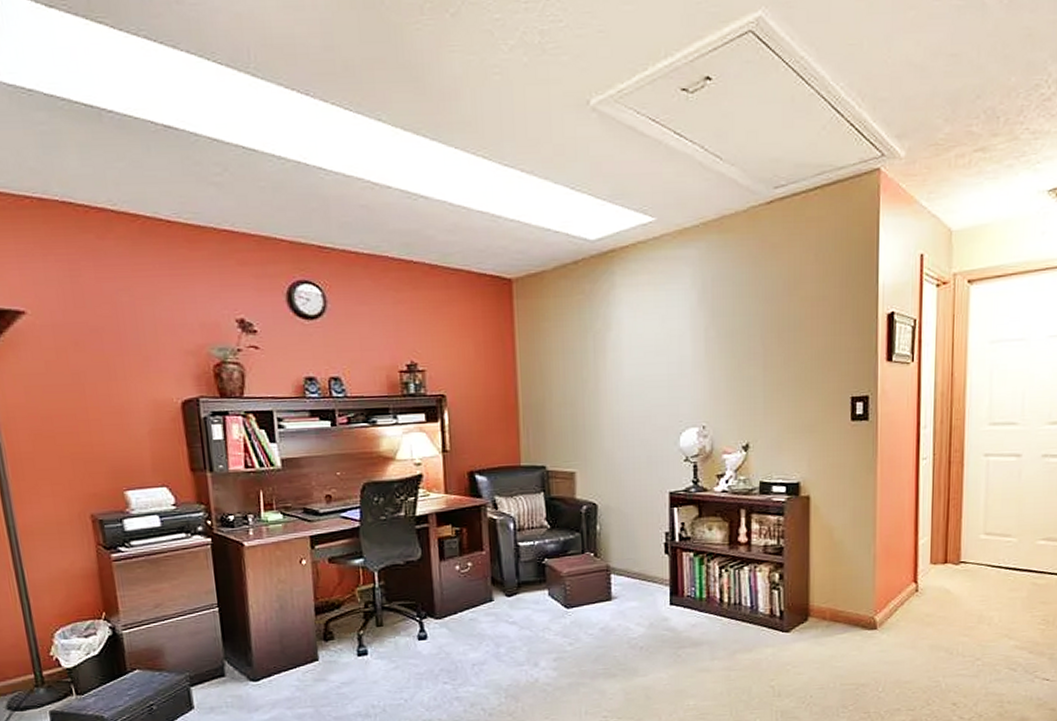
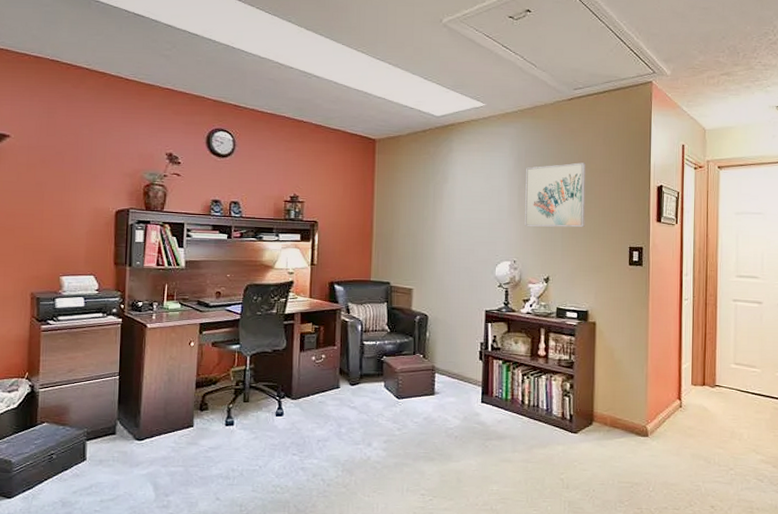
wall art: none [712,289,793,380] -> present [525,162,586,228]

